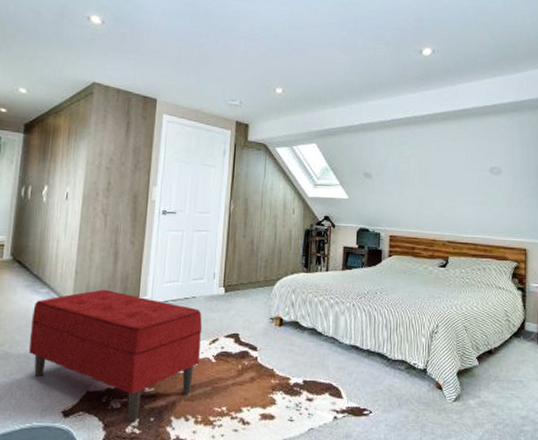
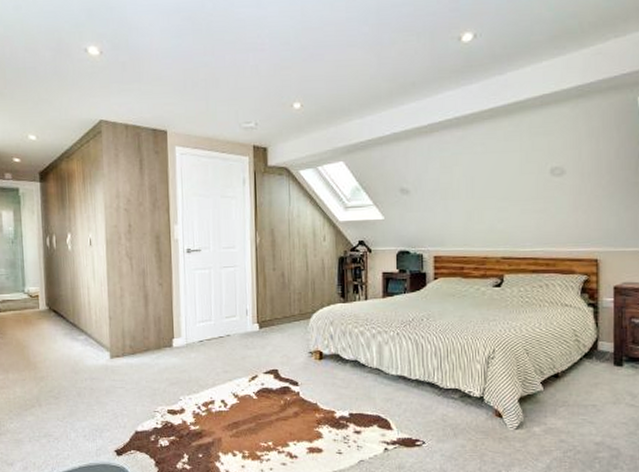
bench: present [29,289,203,421] -> none [74,333,241,458]

